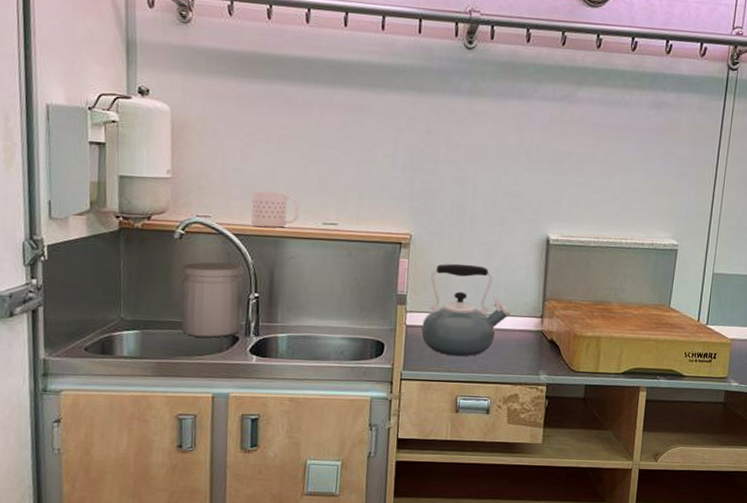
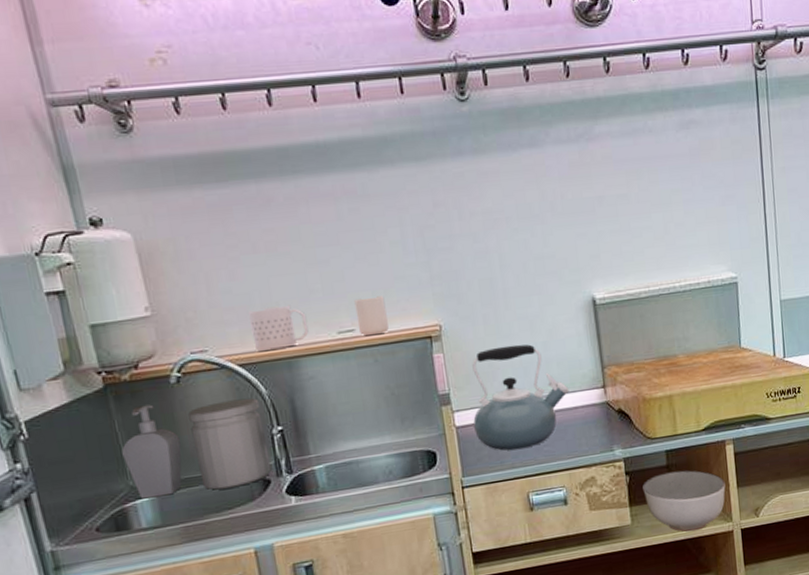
soap bottle: none [121,251,171,333] -> present [121,404,182,499]
cup: none [340,198,369,233] -> present [354,295,389,336]
bowl: none [558,404,633,462] -> present [643,470,726,532]

